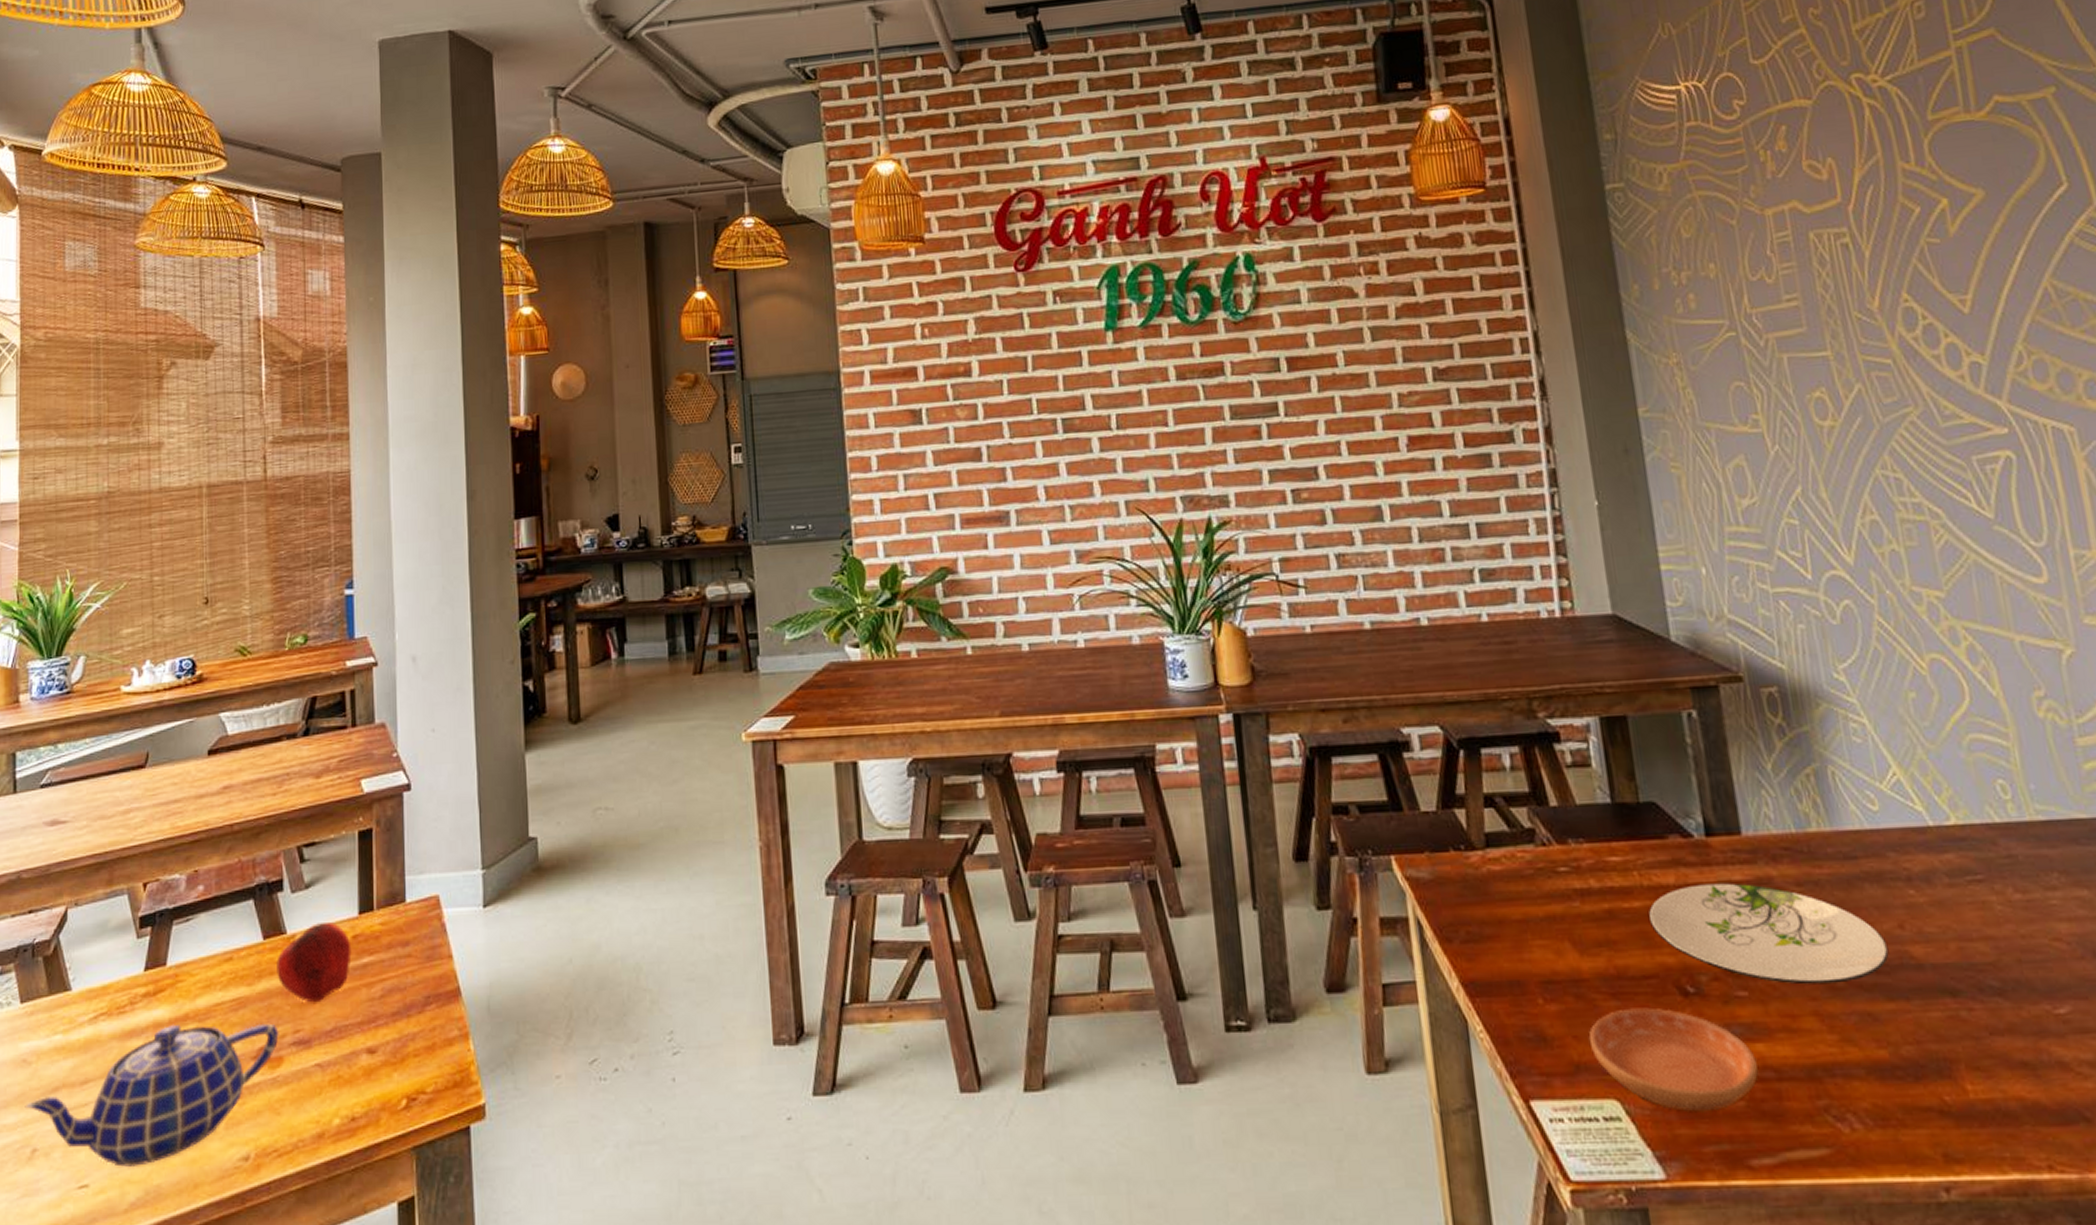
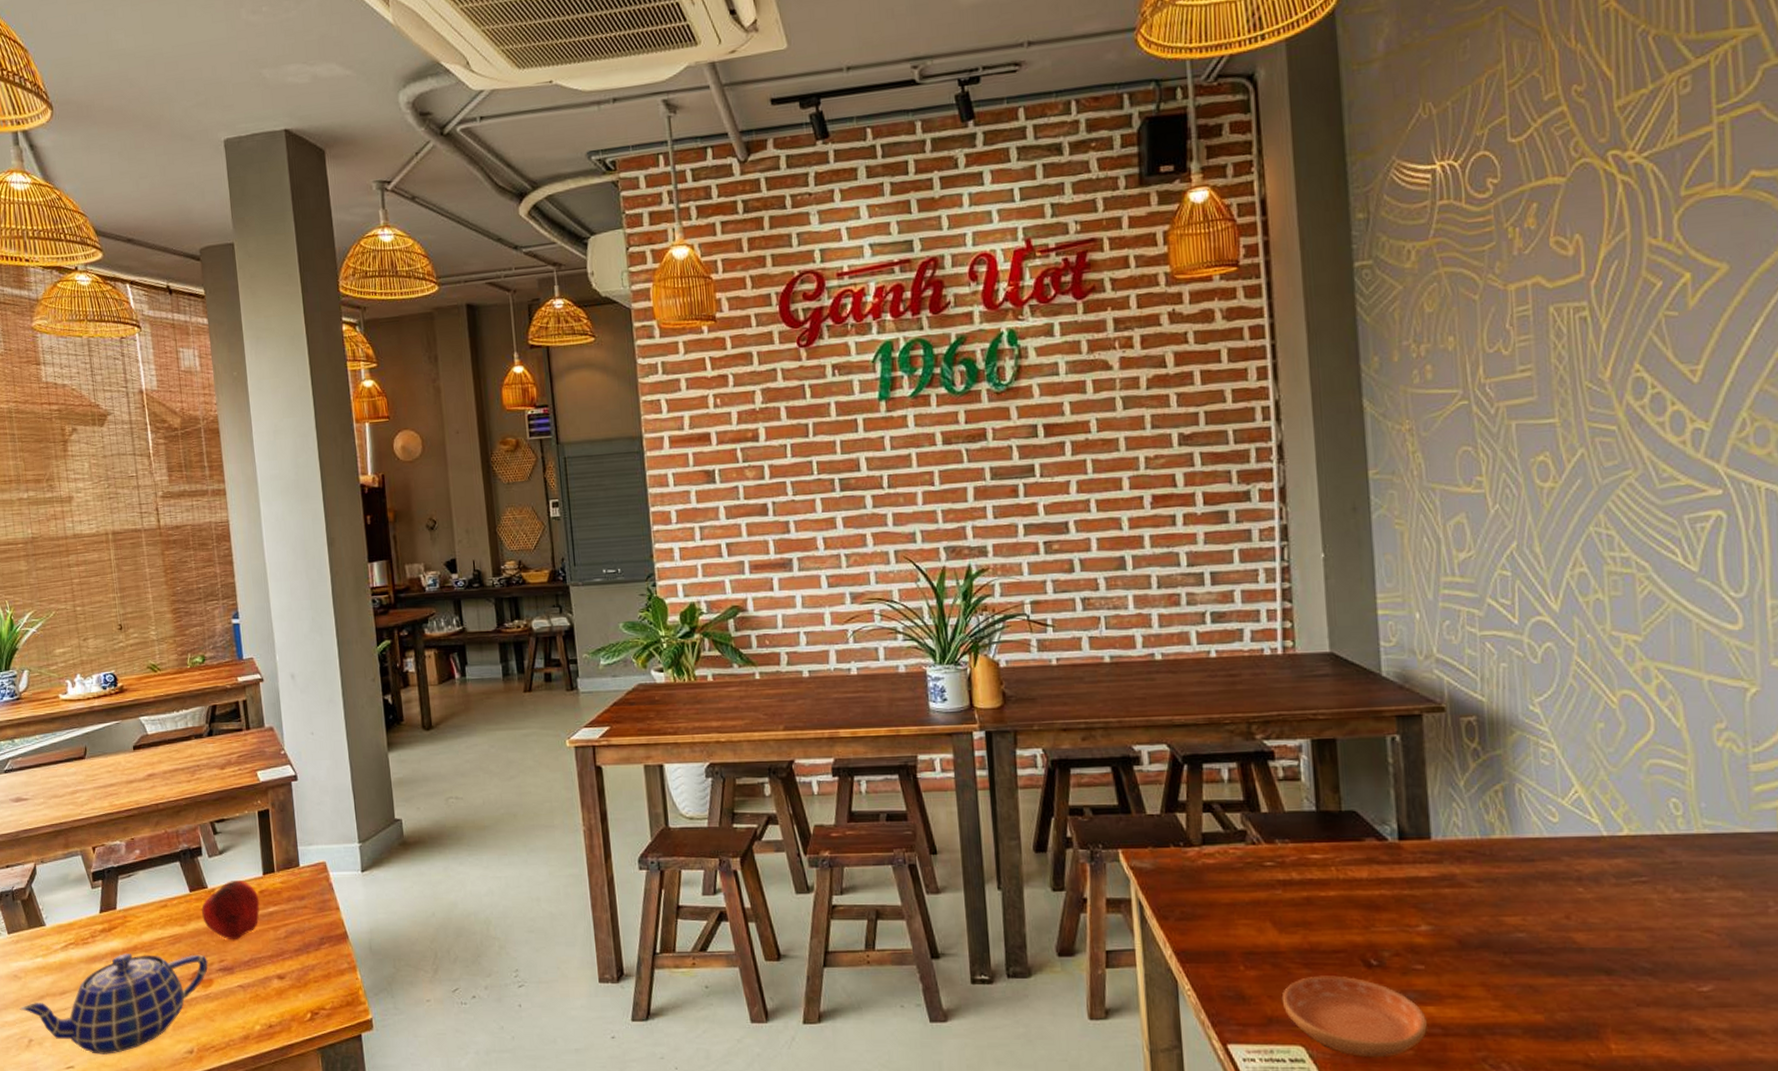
plate: present [1648,883,1889,985] -> none [1341,878,1554,962]

